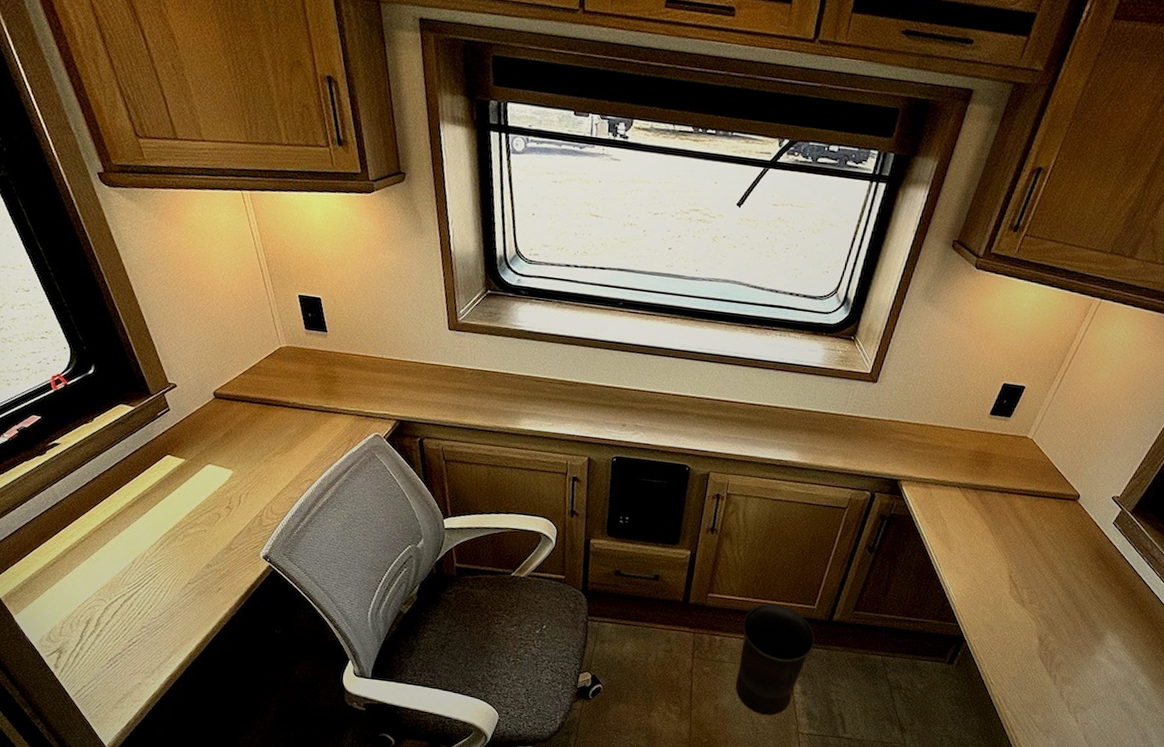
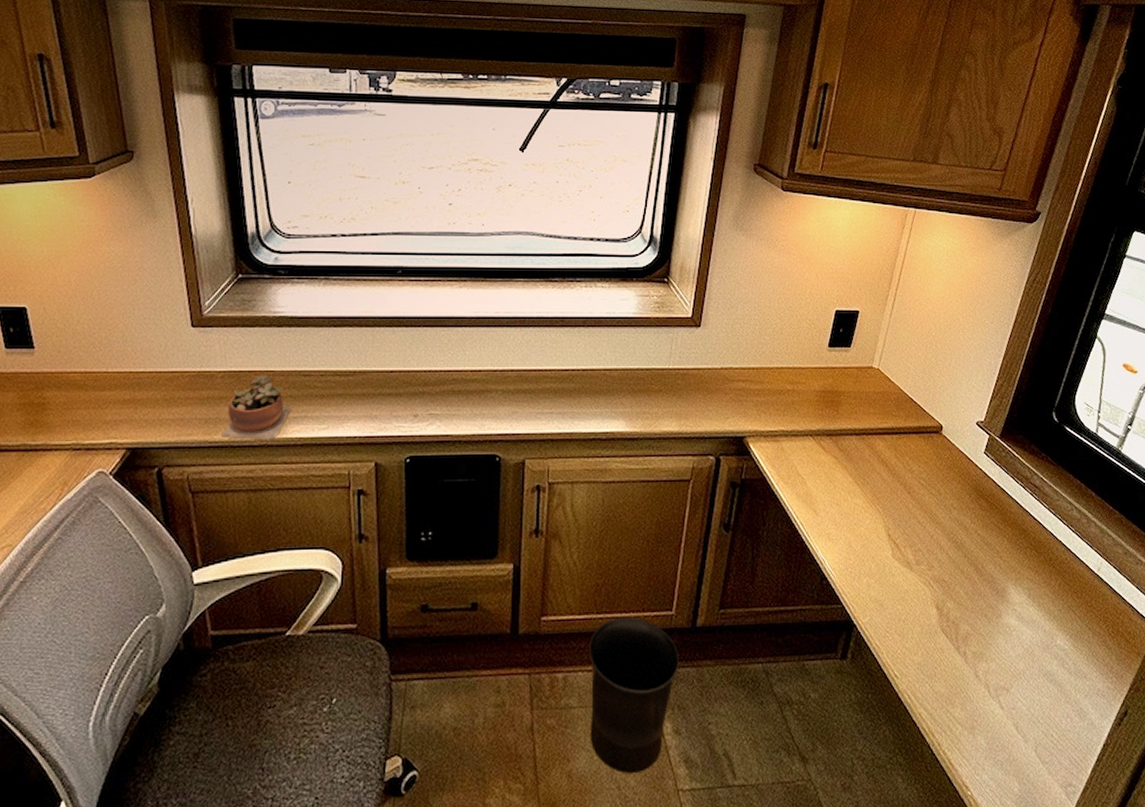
succulent plant: none [469,375,525,428] -> present [221,373,292,440]

